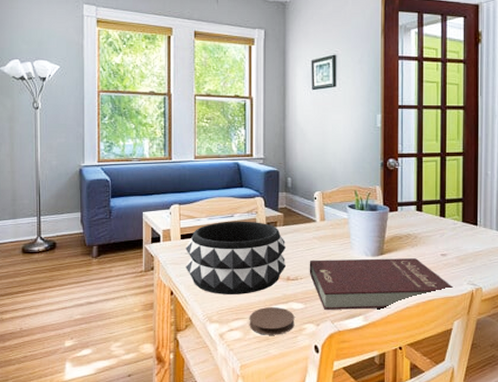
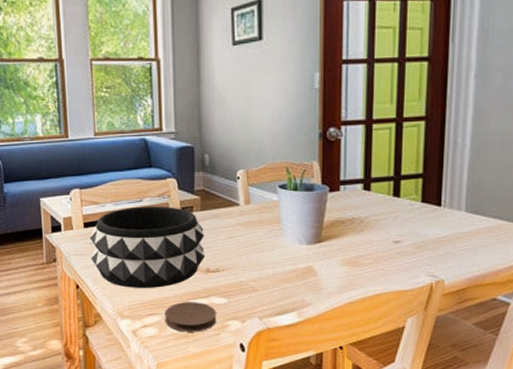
book: present [309,258,453,310] -> none [232,246,408,305]

